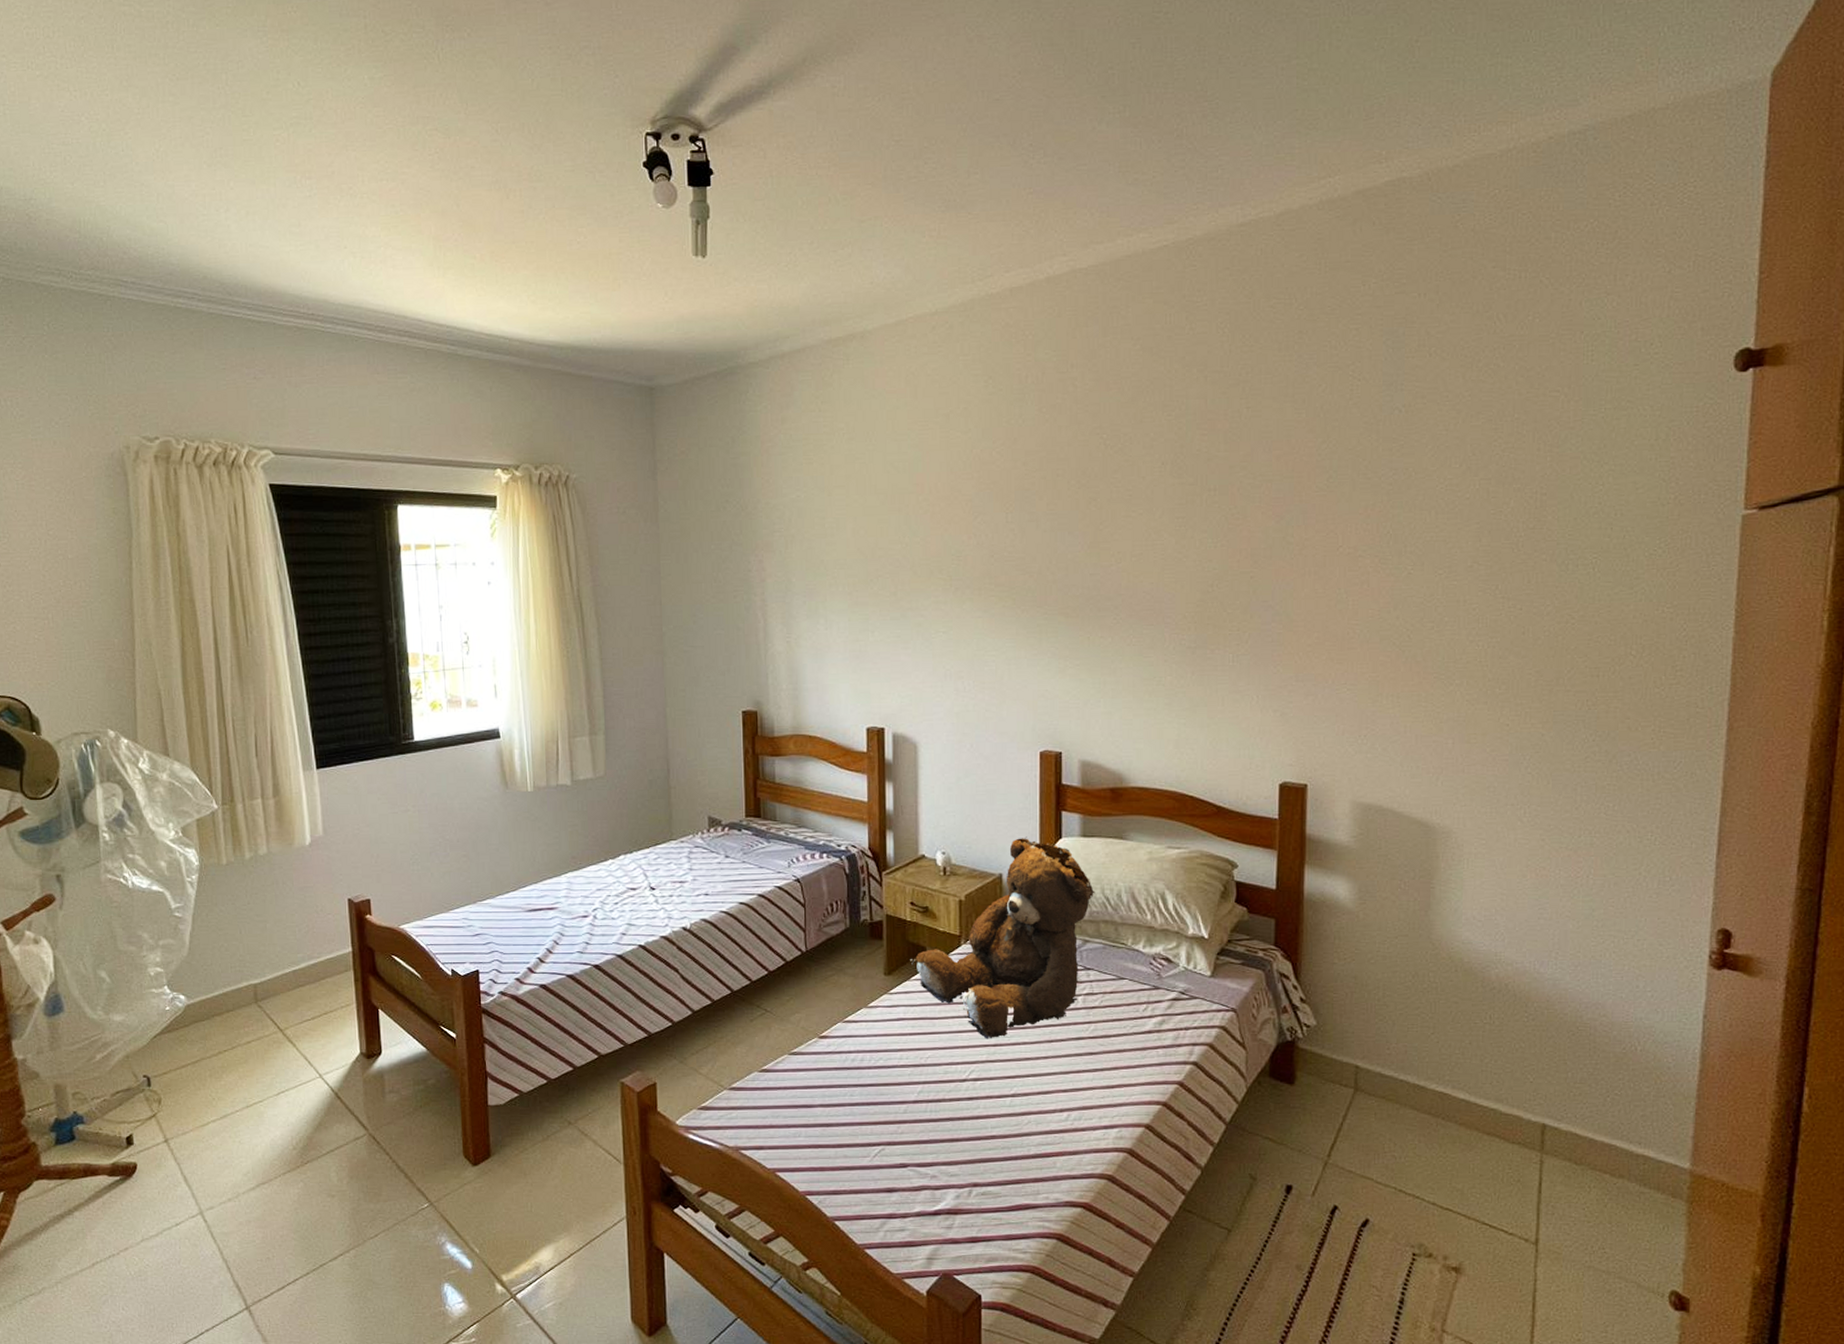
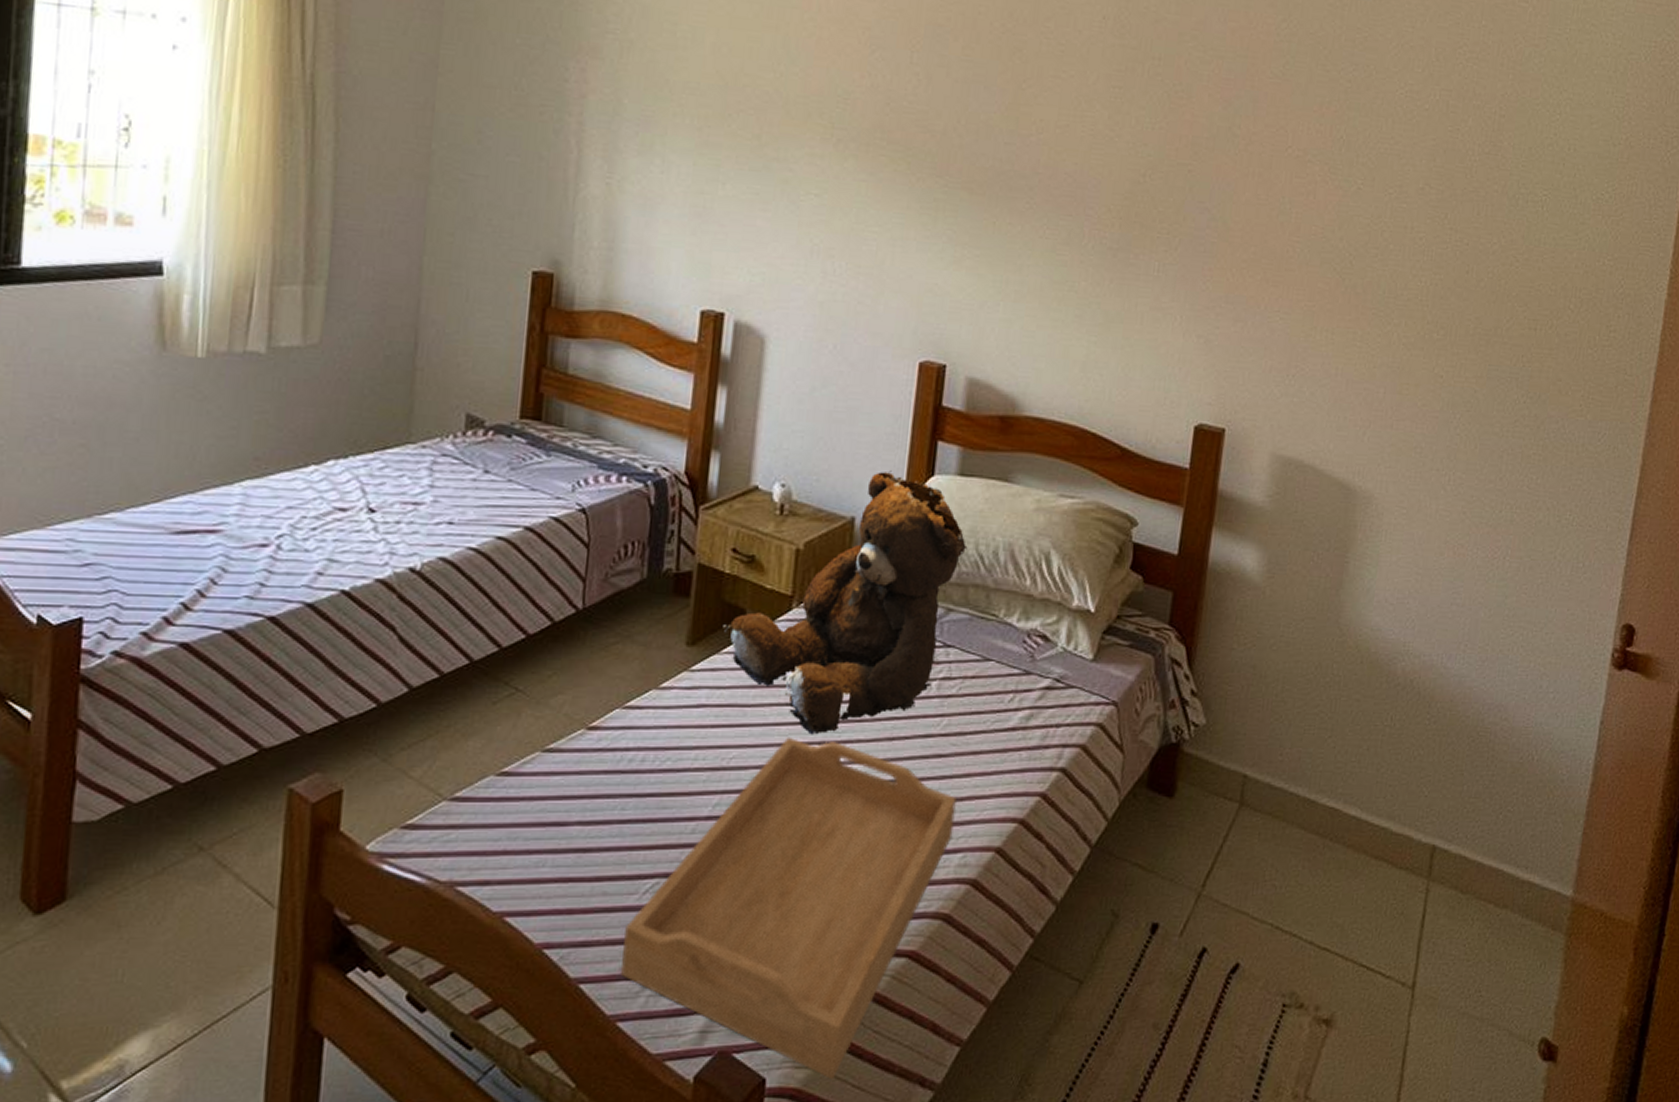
serving tray: none [863,1041,1108,1299] -> present [621,736,956,1080]

